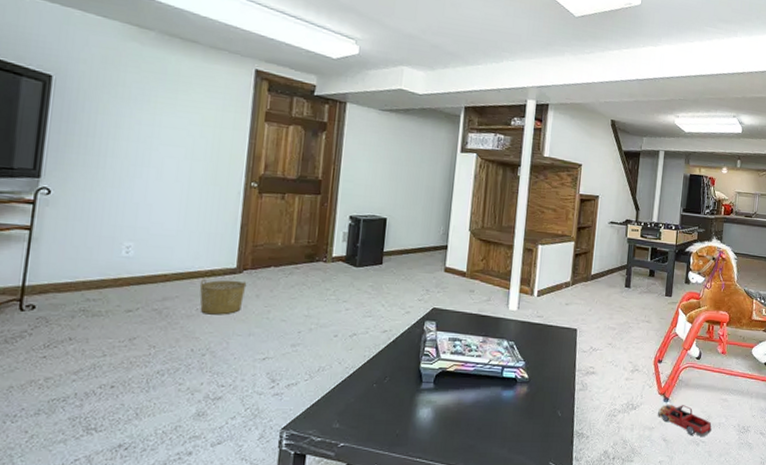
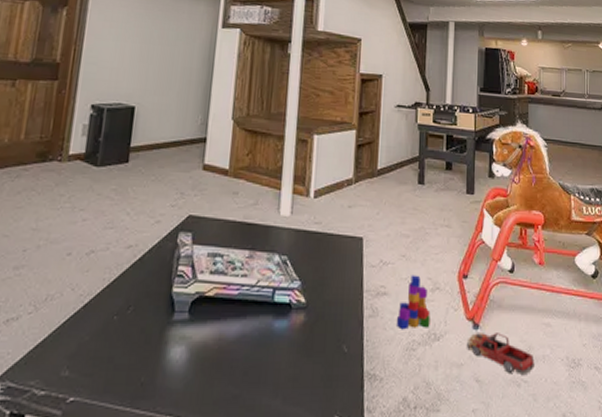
toy blocks: none [602,359,630,401] -> present [397,275,431,330]

